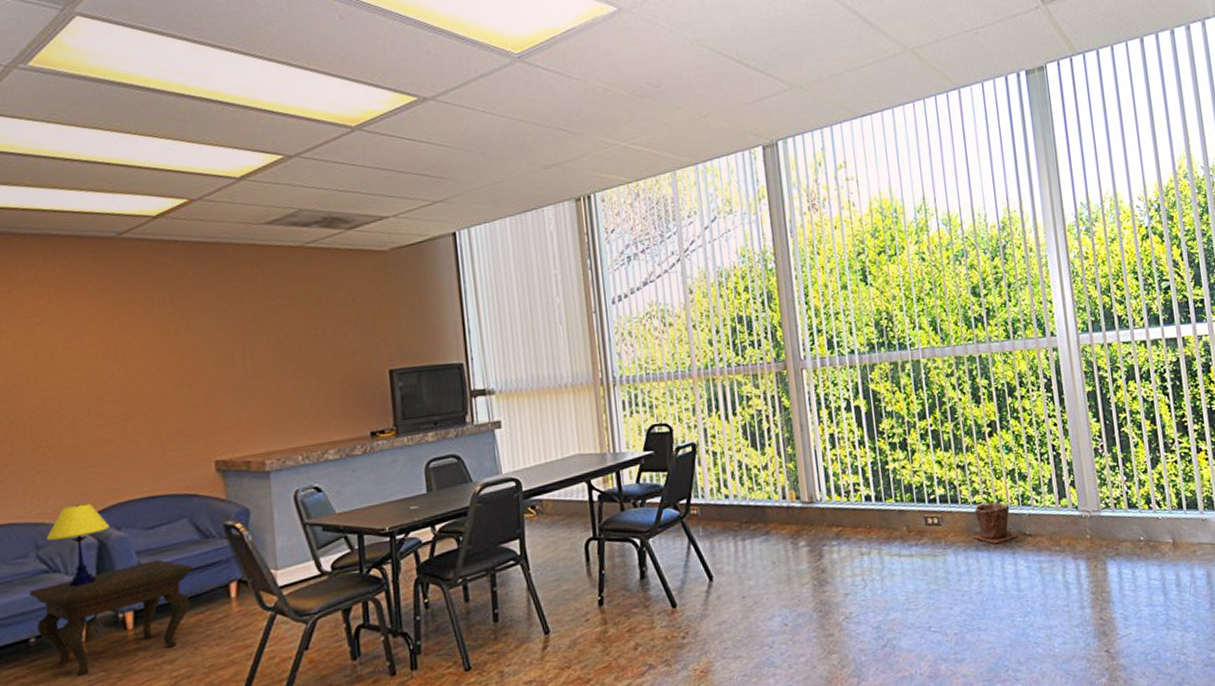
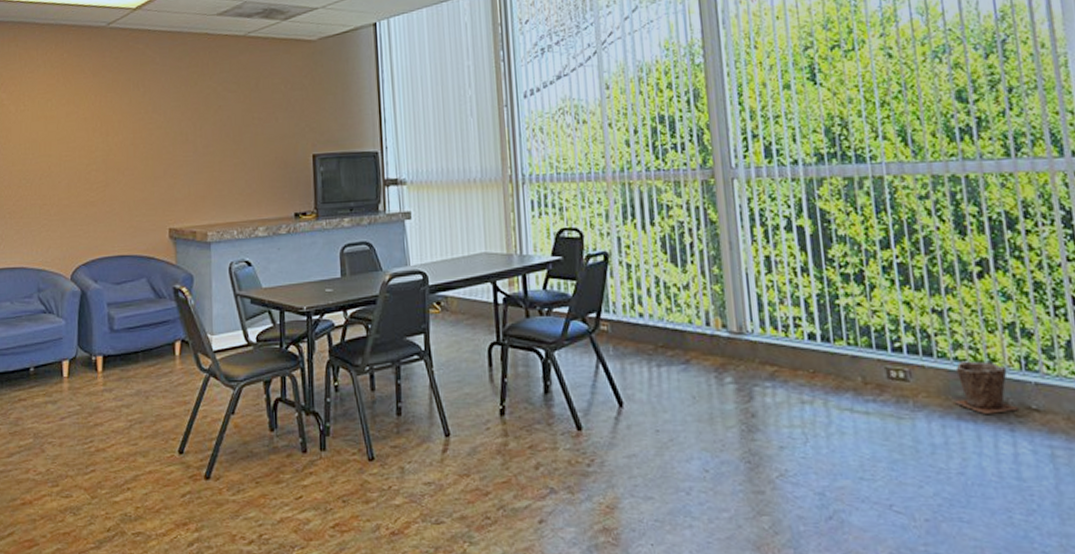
side table: present [29,559,192,676] -> none [32,313,147,406]
table lamp: present [47,503,110,588] -> none [46,256,90,328]

